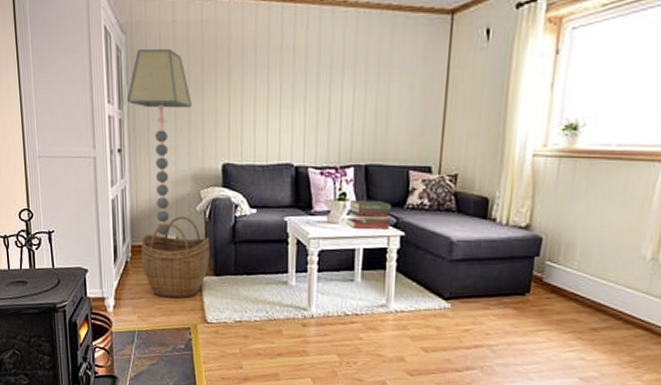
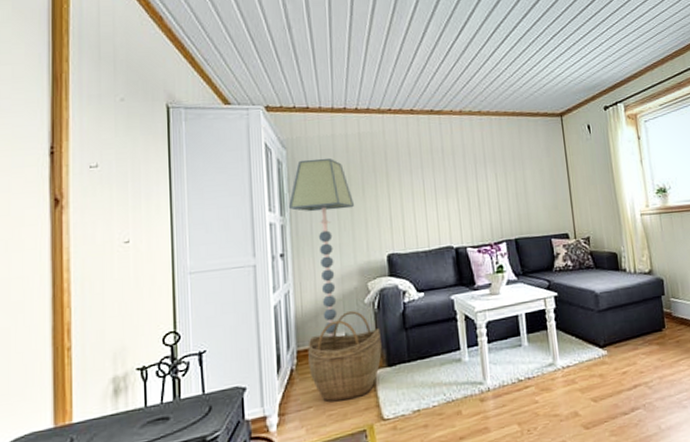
books: present [346,200,392,230] -> none [506,267,545,297]

